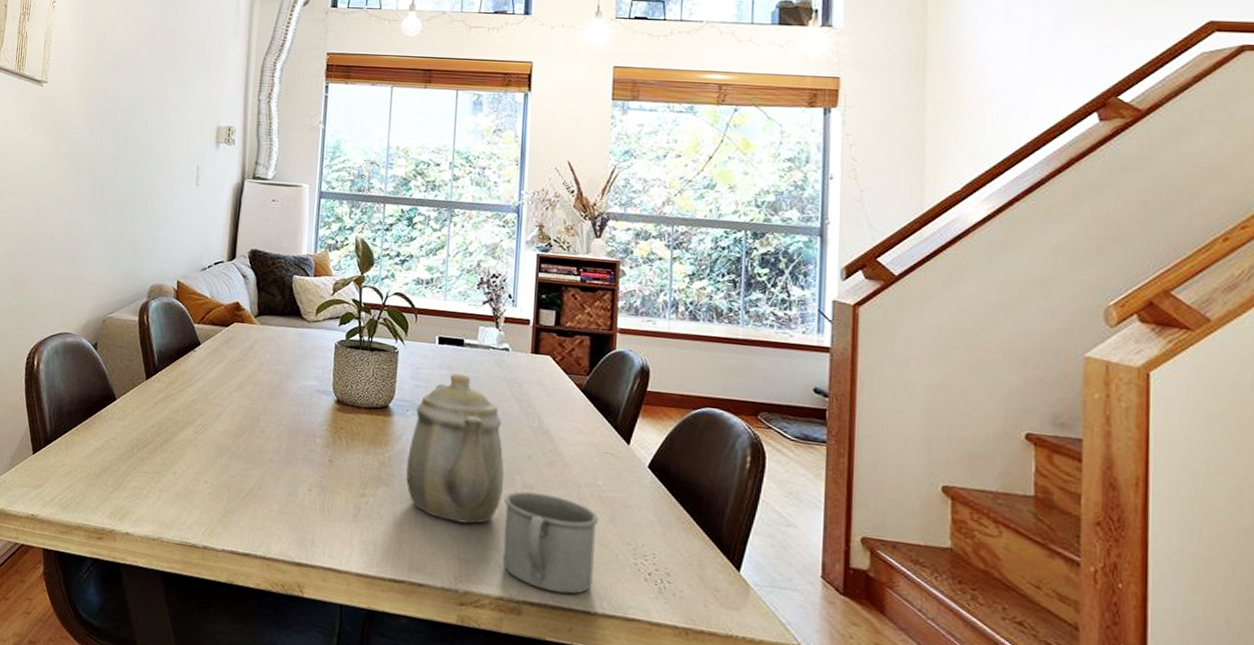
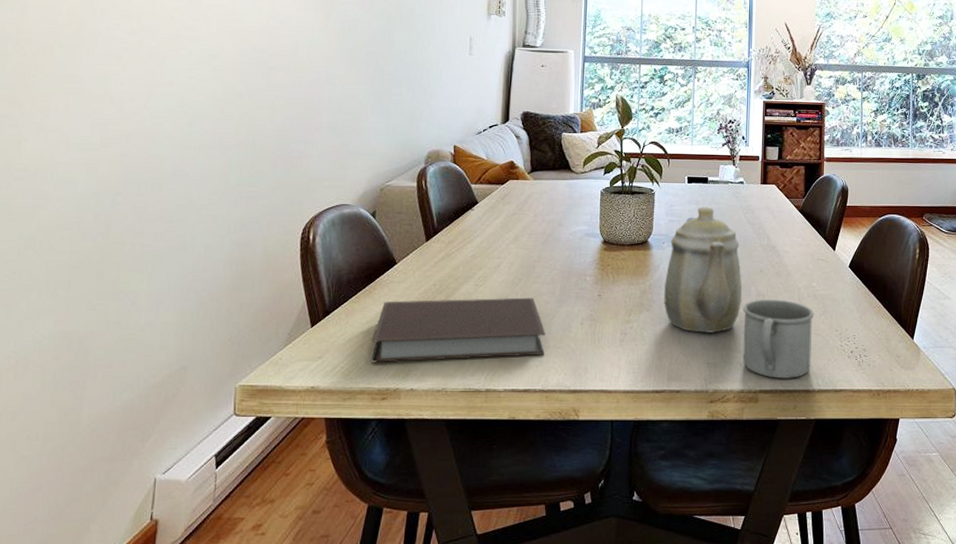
notebook: none [88,437,269,519] -> present [370,297,545,363]

